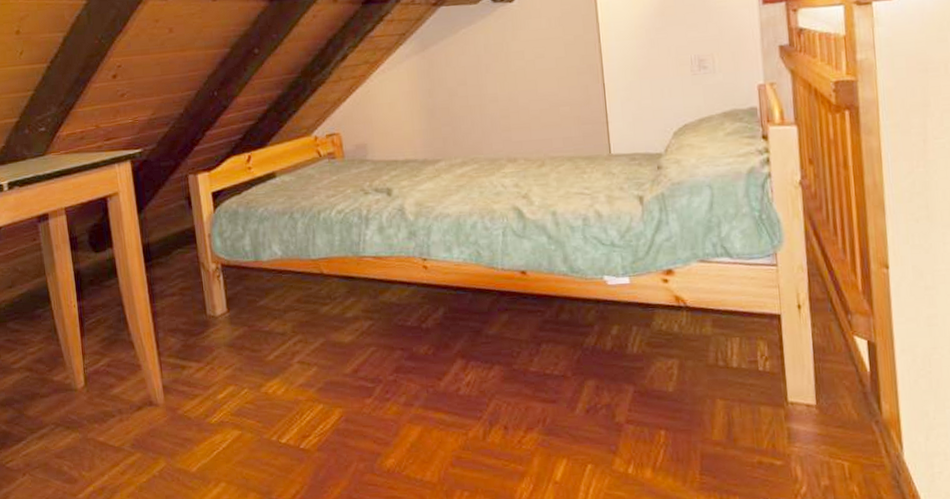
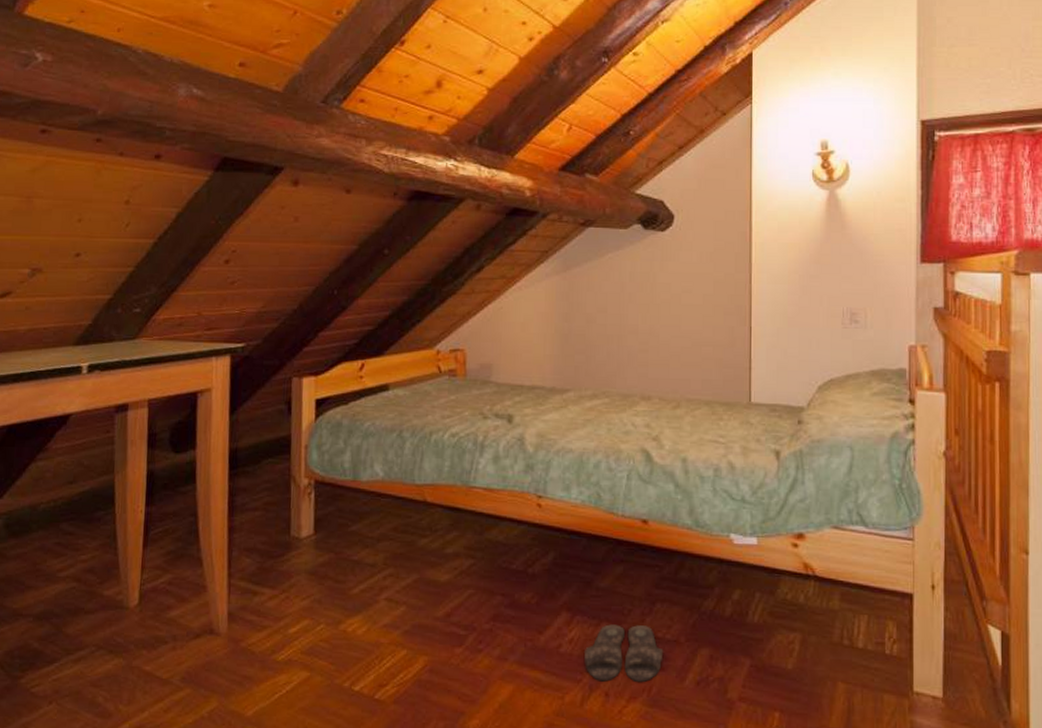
slippers: none [481,365,553,417] -> present [585,624,664,683]

